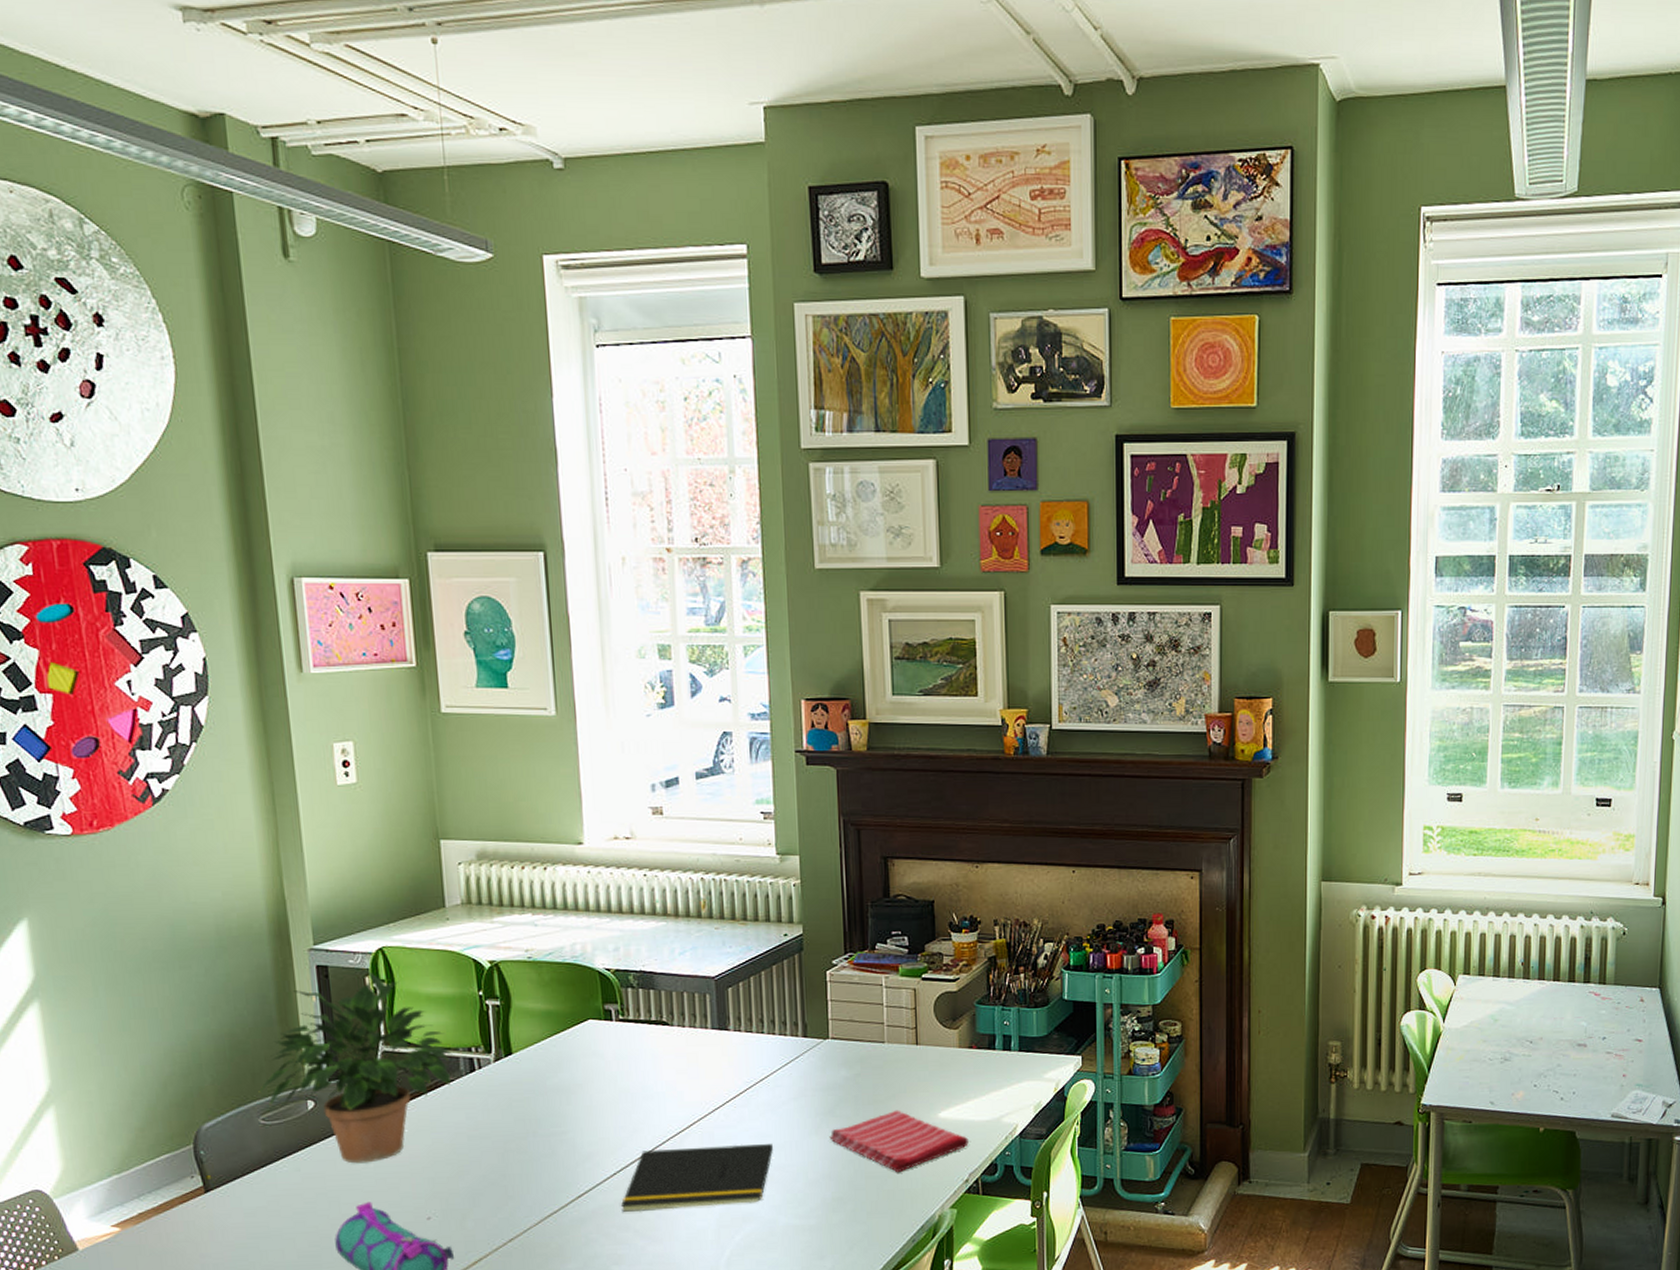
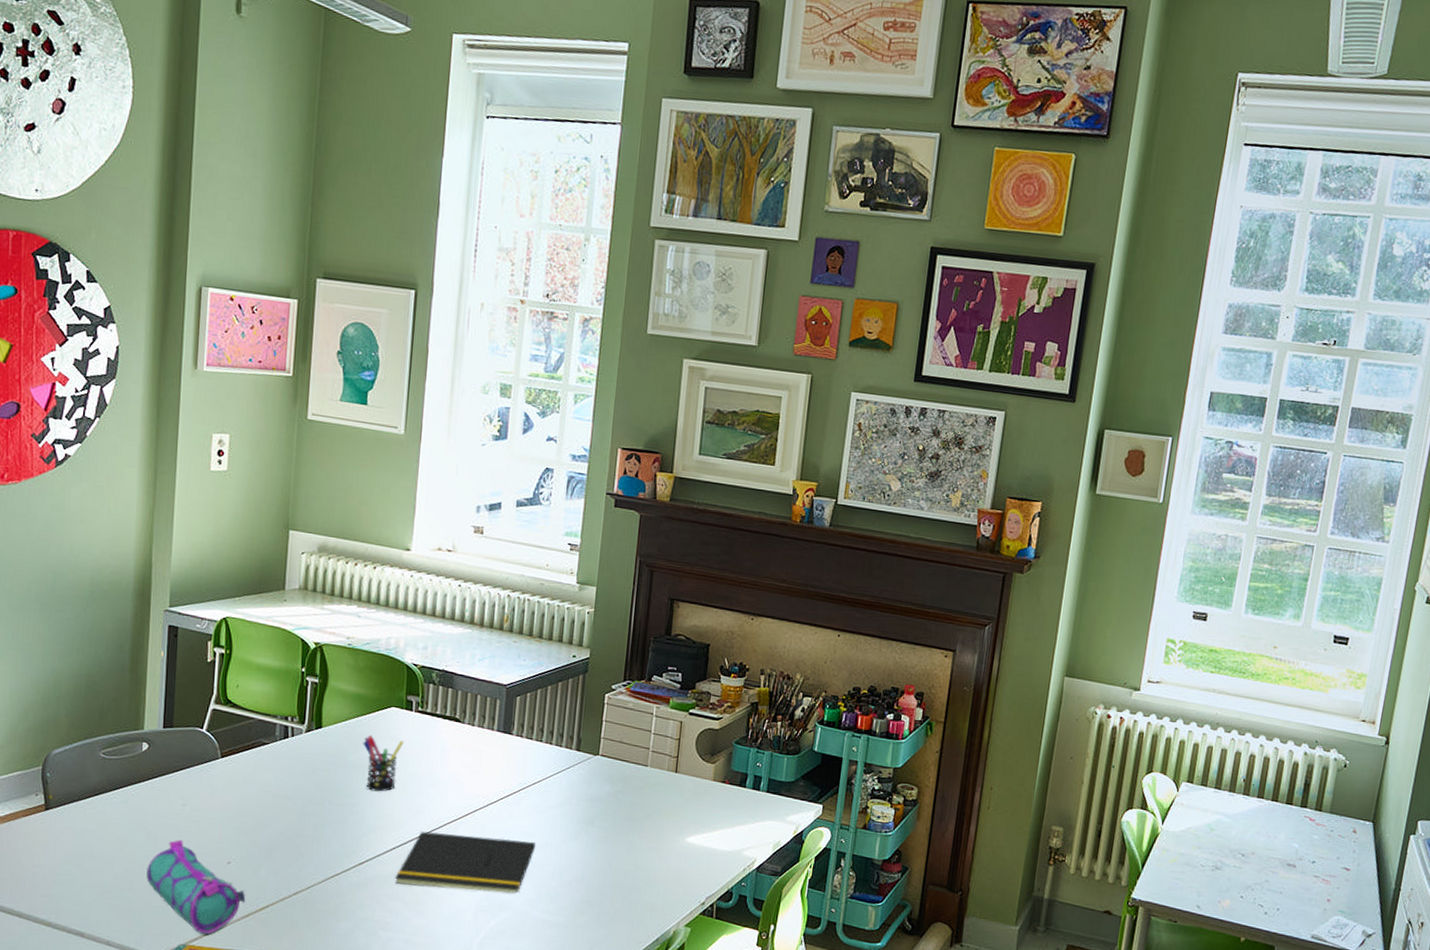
potted plant: present [258,967,453,1164] -> none [103,632,271,806]
pen holder: none [561,1054,609,1115] -> present [363,735,404,792]
dish towel: present [829,1110,969,1173] -> none [586,829,710,887]

